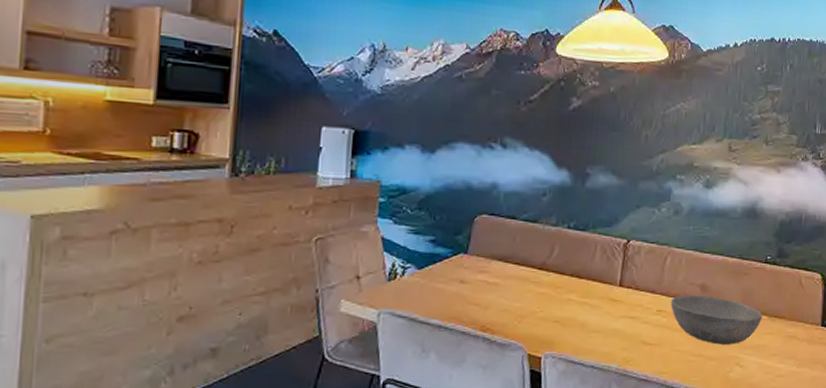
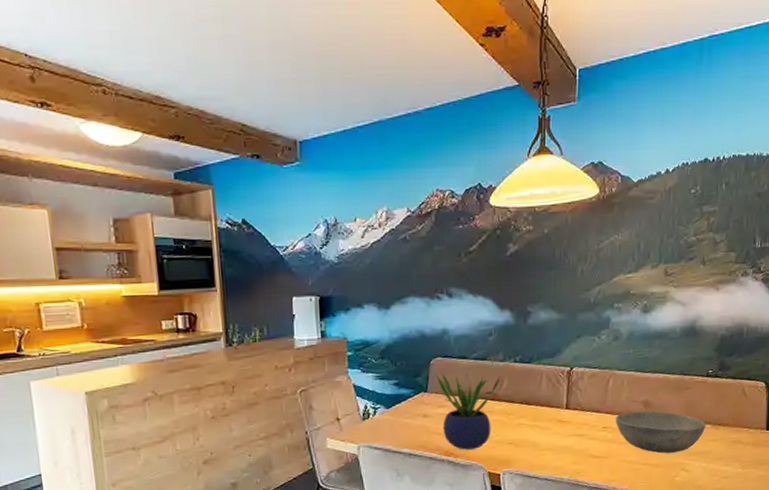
potted plant: none [478,232,552,326] -> present [435,372,501,450]

